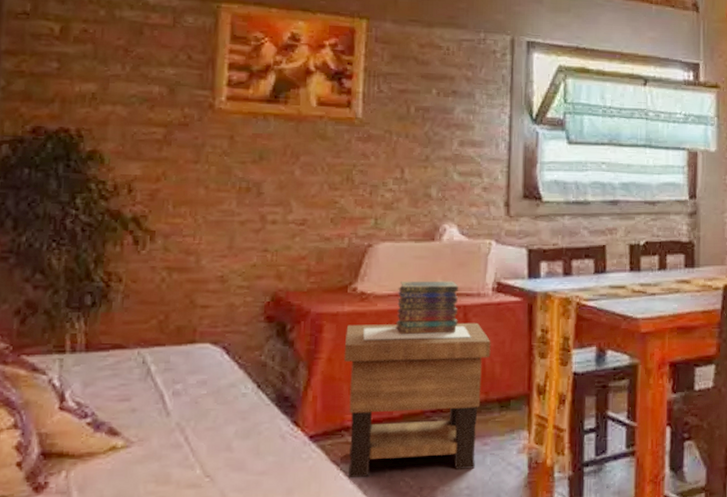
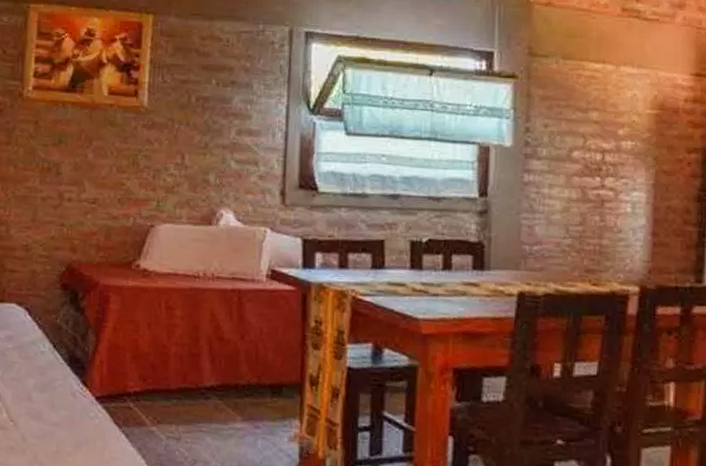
side table: present [343,322,491,479] -> none [127,298,264,450]
book stack: present [395,281,459,334] -> none [174,262,234,315]

